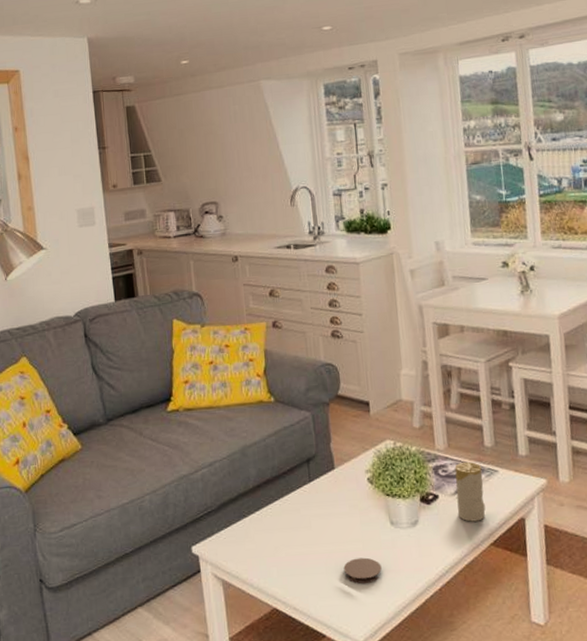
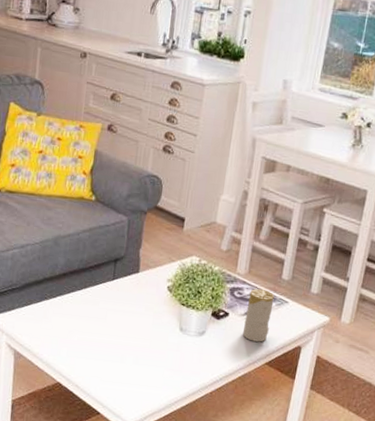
coaster: present [343,557,382,584] -> none [128,353,163,377]

